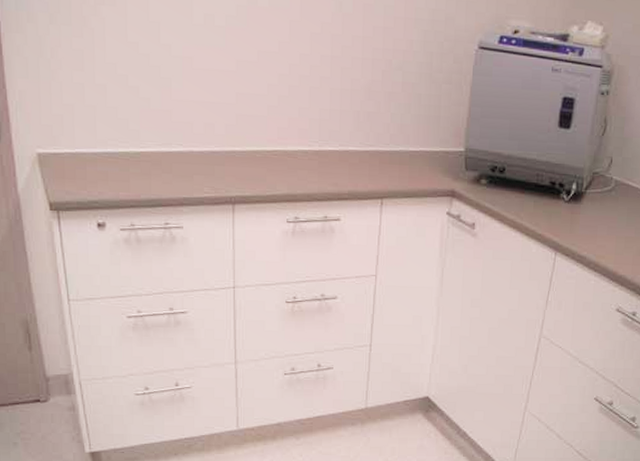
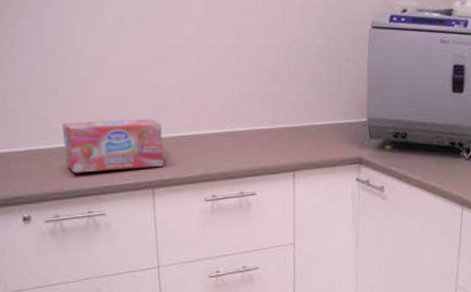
box: none [142,125,246,182] -> present [62,118,164,173]

